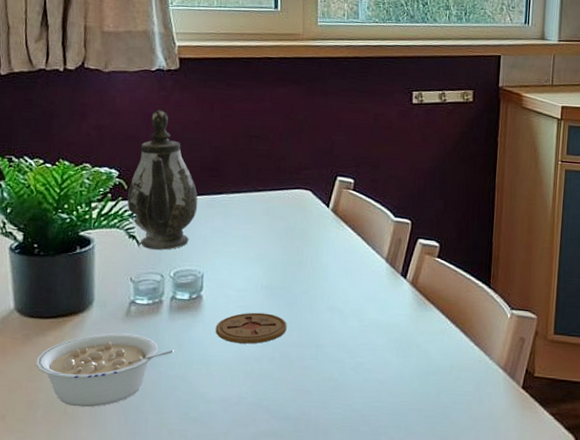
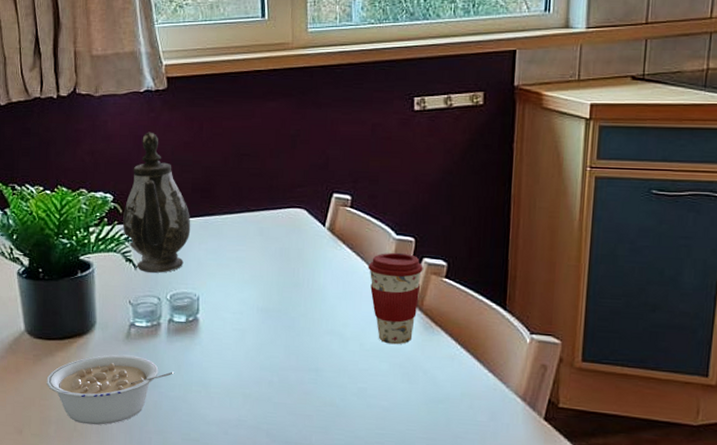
coaster: present [215,312,287,344] -> none [213,335,285,367]
coffee cup: none [368,233,418,321] -> present [368,252,423,345]

